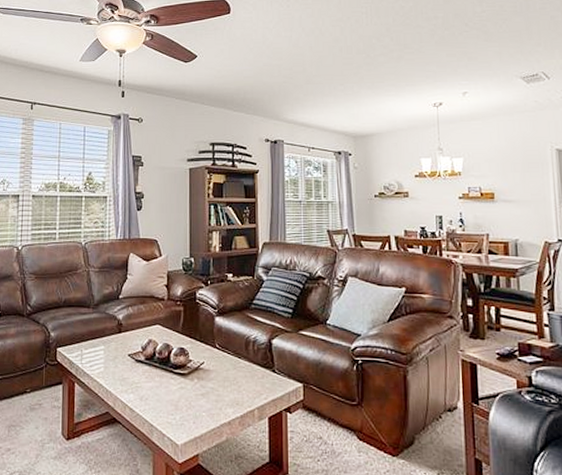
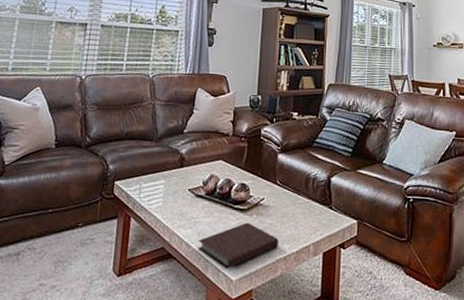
notebook: none [141,386,223,434] -> present [197,222,279,269]

